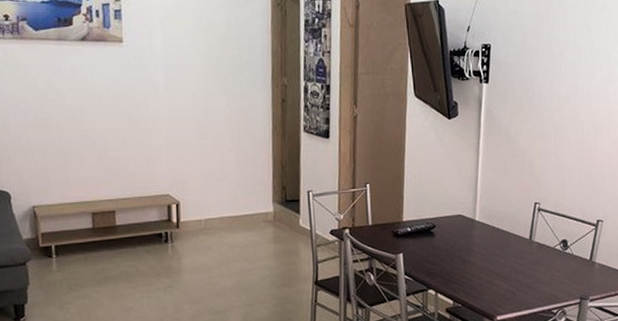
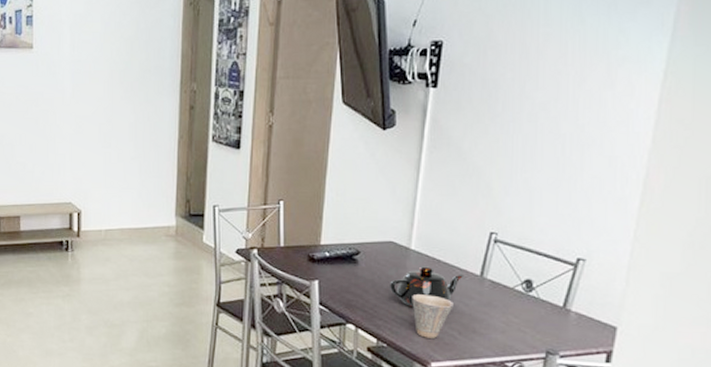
teapot: none [461,234,518,271] -> present [390,266,465,308]
cup: none [479,258,511,296] -> present [412,294,454,338]

